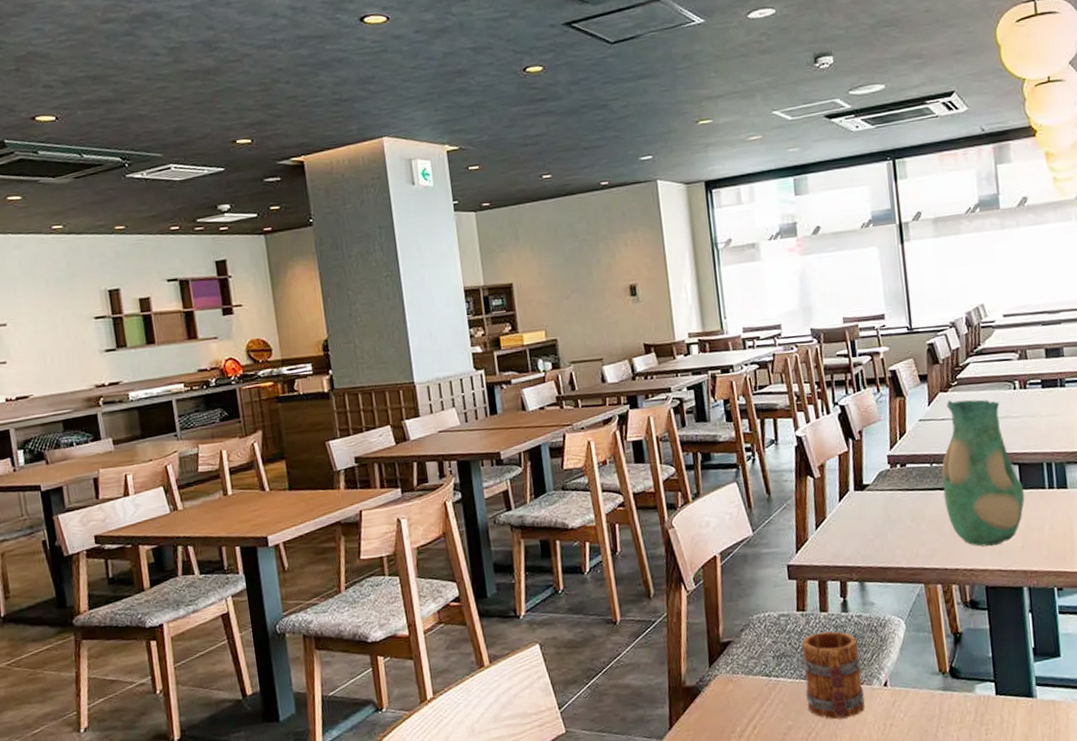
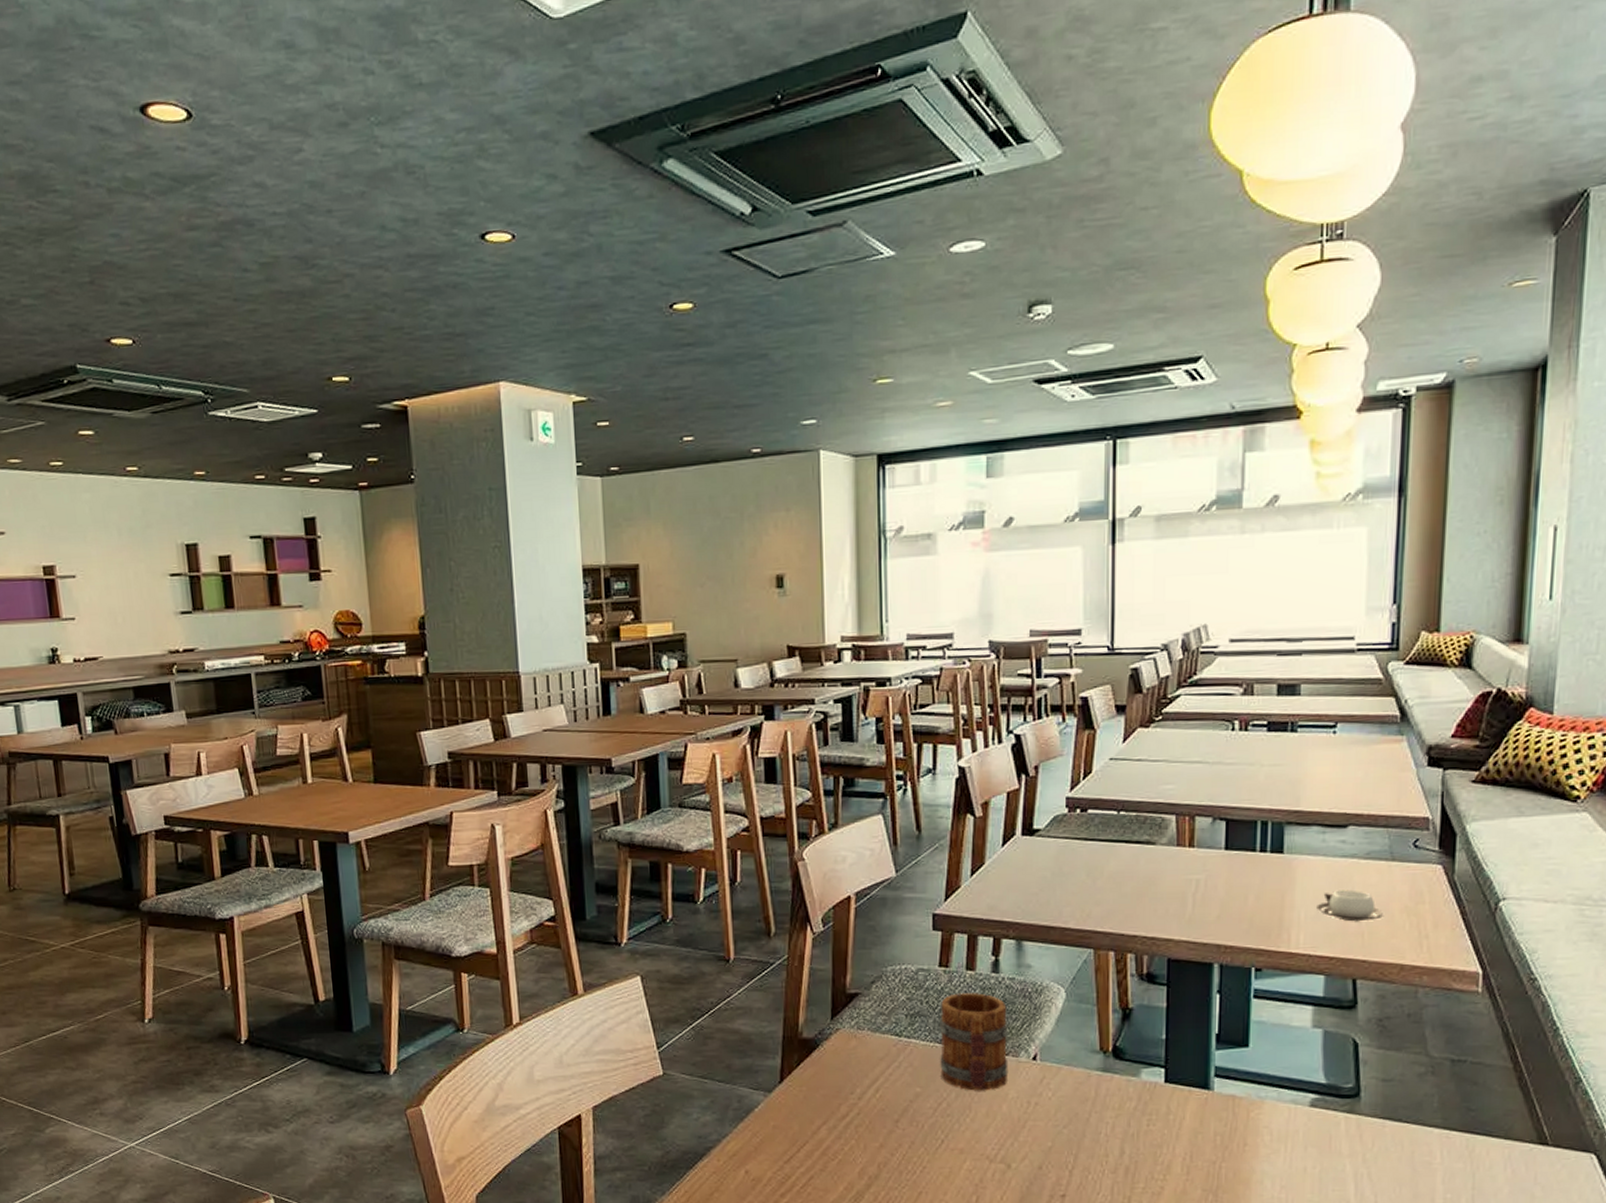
vase: present [941,399,1025,547] -> none [1129,738,1229,913]

